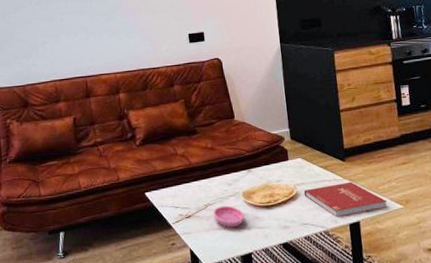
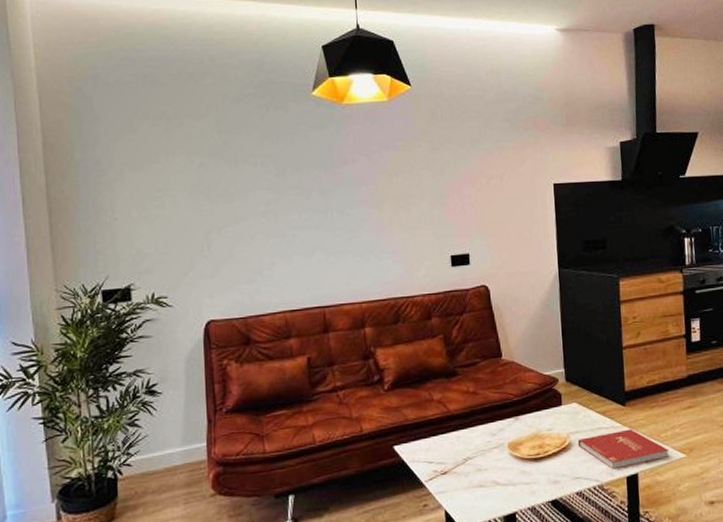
saucer: present [213,205,245,228] -> none [473,459,509,485]

